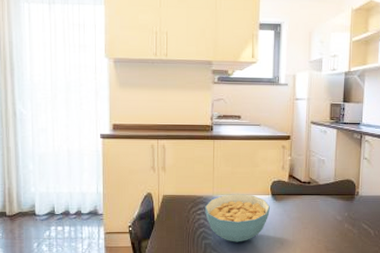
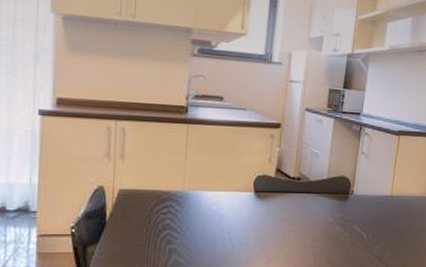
cereal bowl: present [205,194,270,242] -> none [172,190,252,247]

